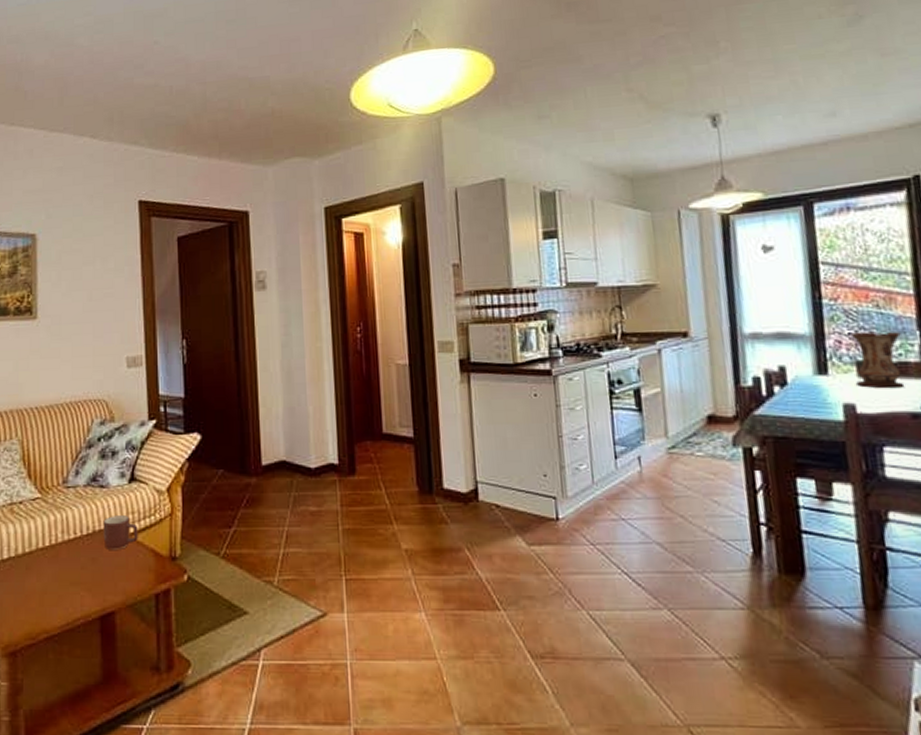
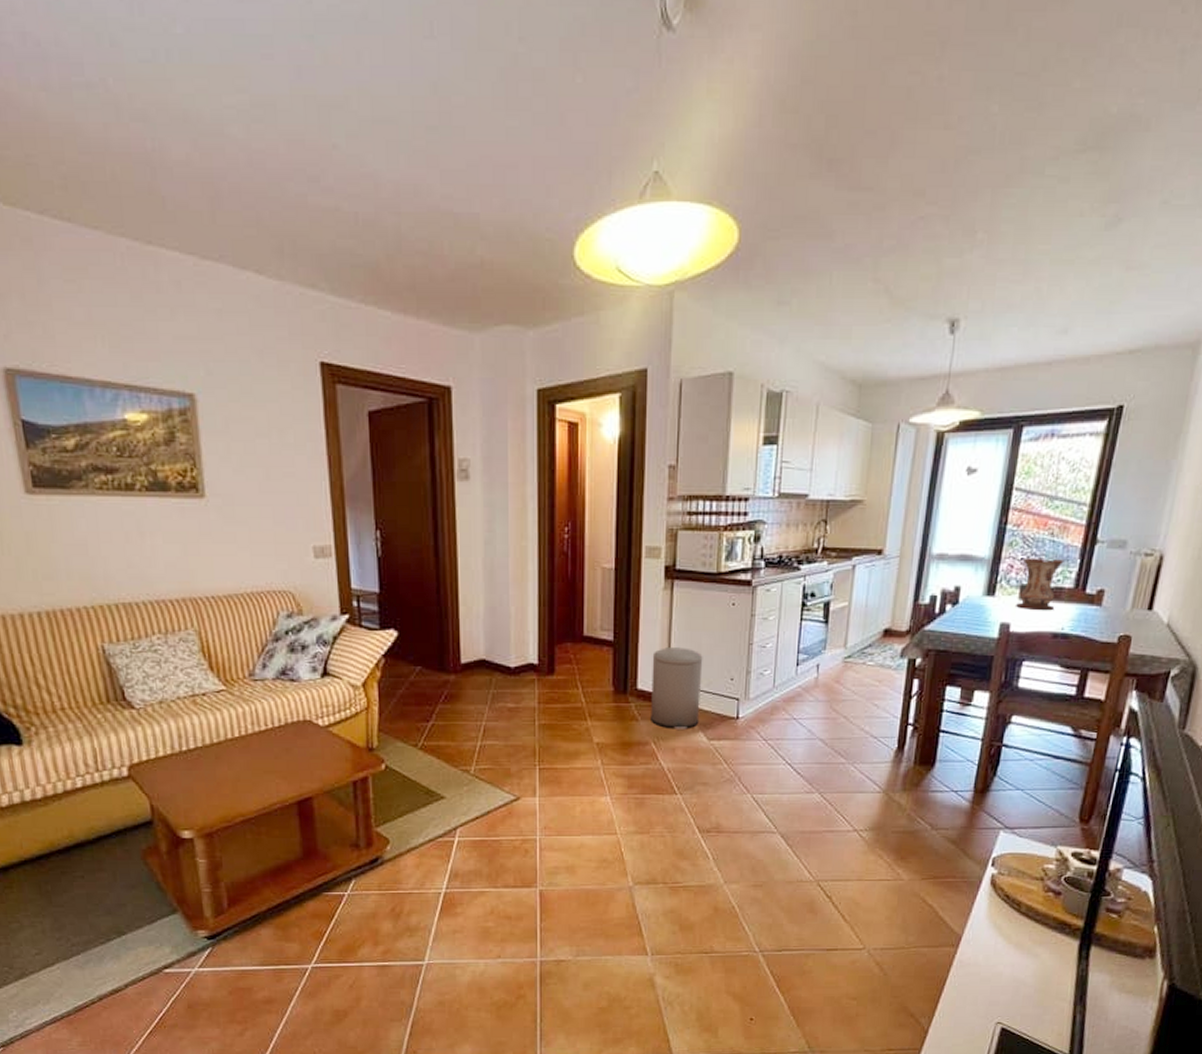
mug: present [103,514,138,551] -> none [296,707,334,742]
pedal bin: none [456,442,514,533] -> present [651,648,703,729]

